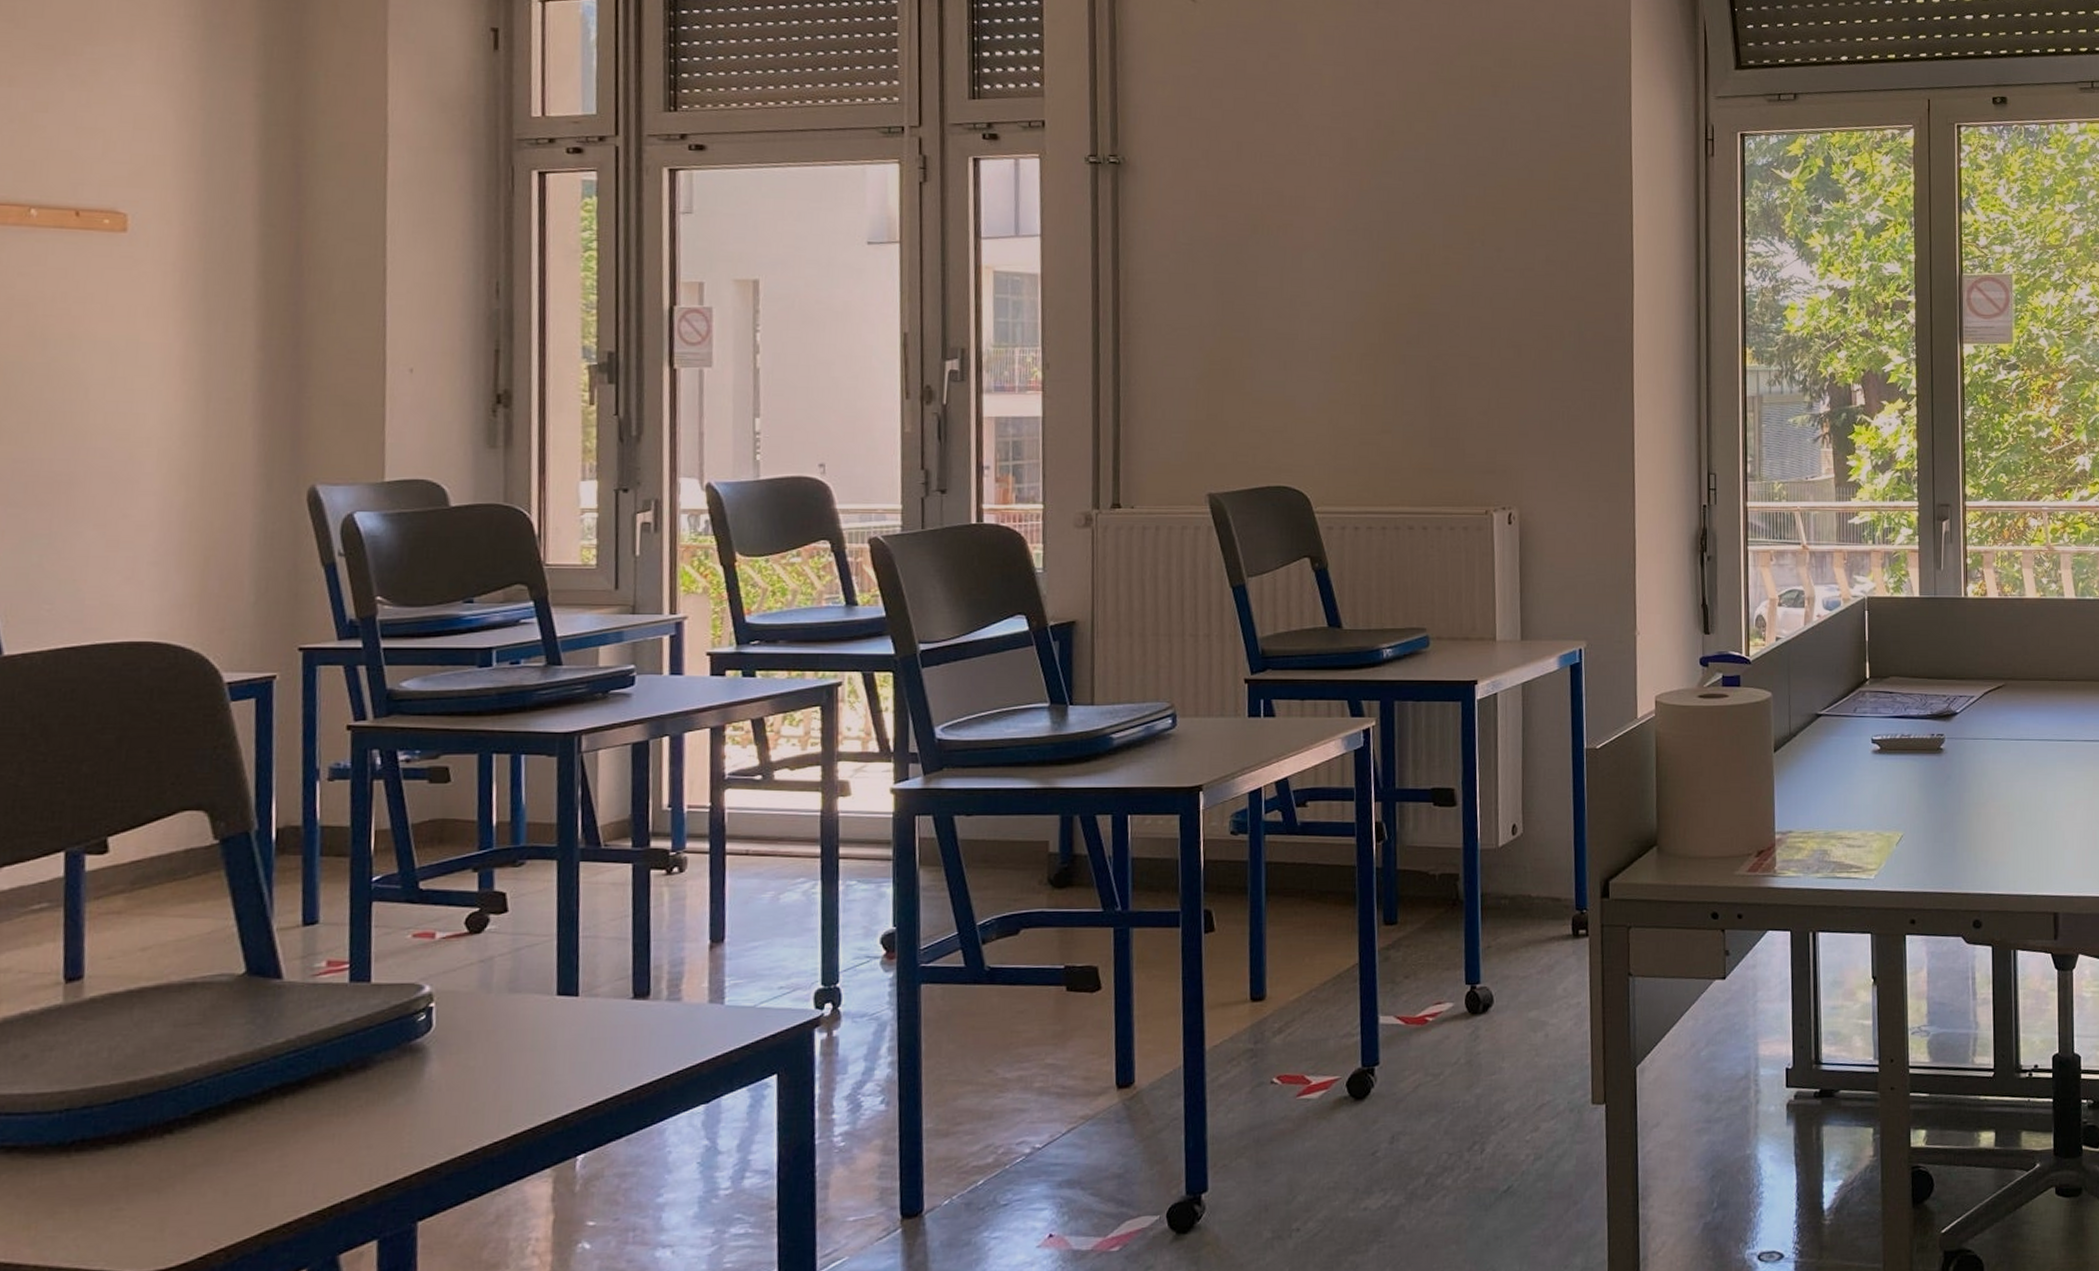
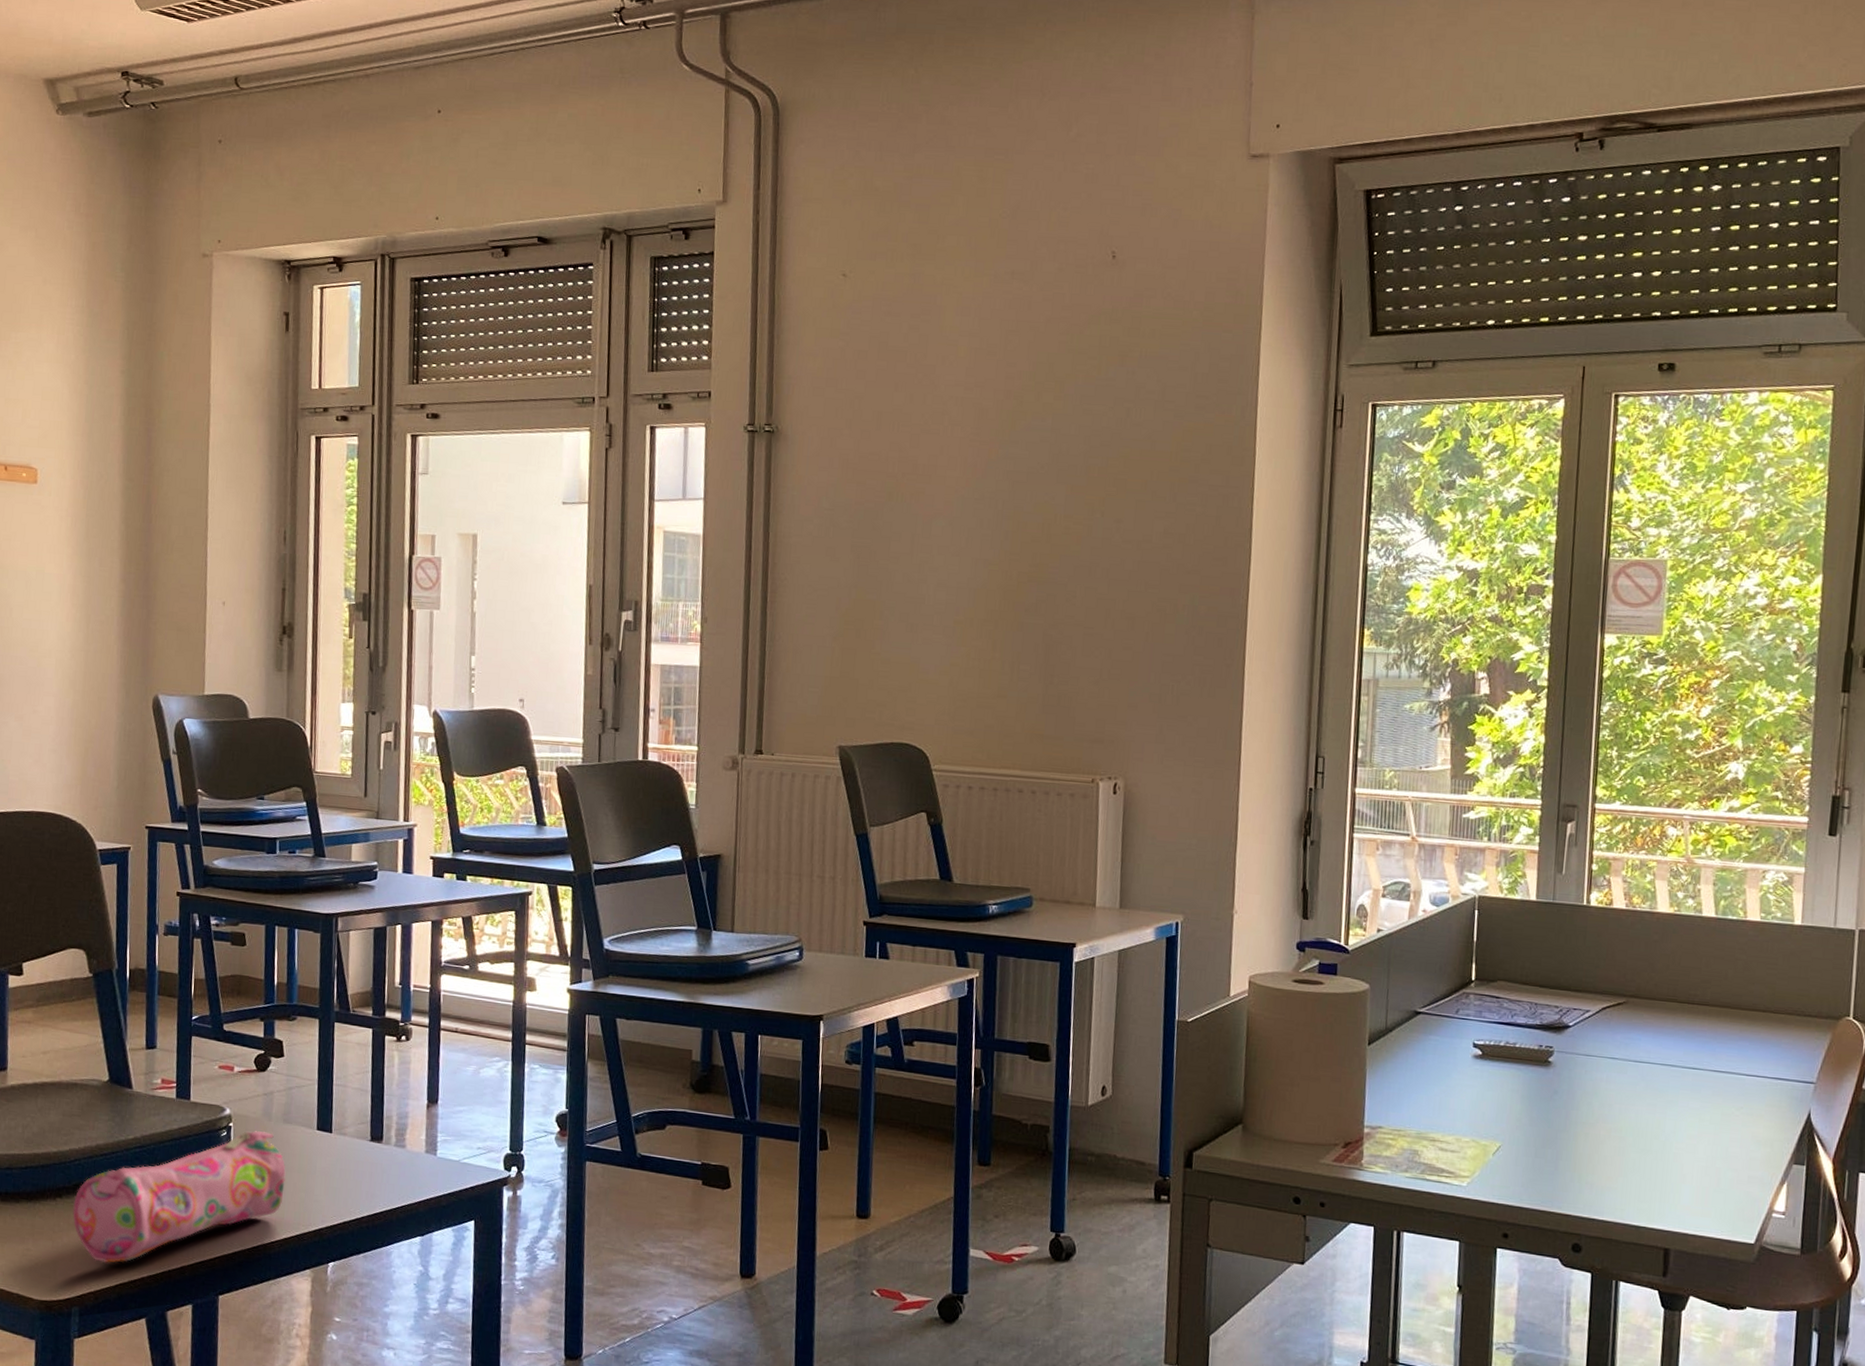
pencil case: none [190,1007,514,1208] -> present [73,1131,286,1263]

